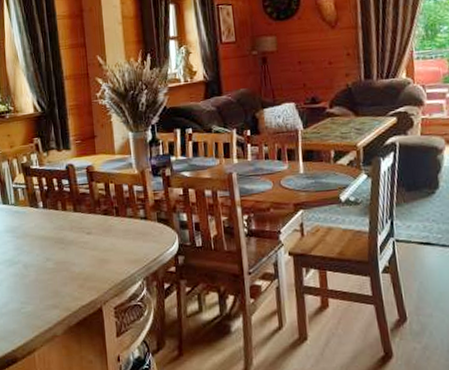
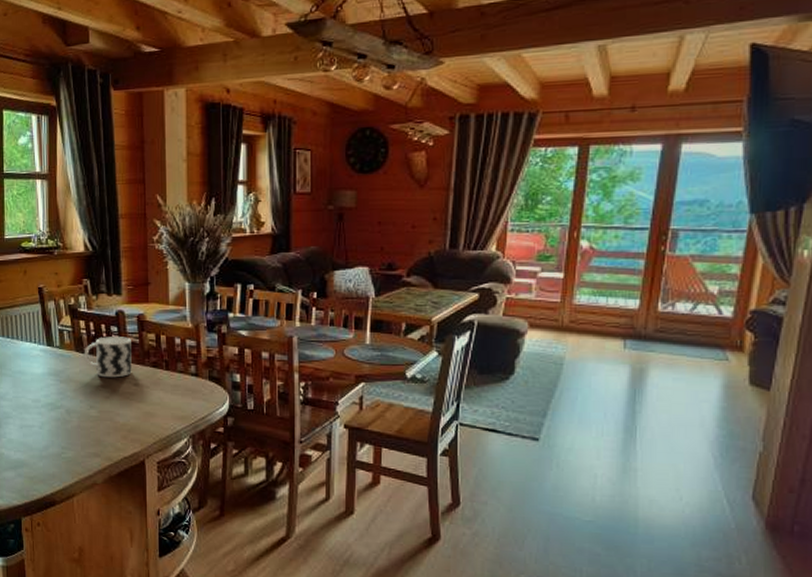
cup: none [38,188,84,230] -> present [84,336,132,378]

